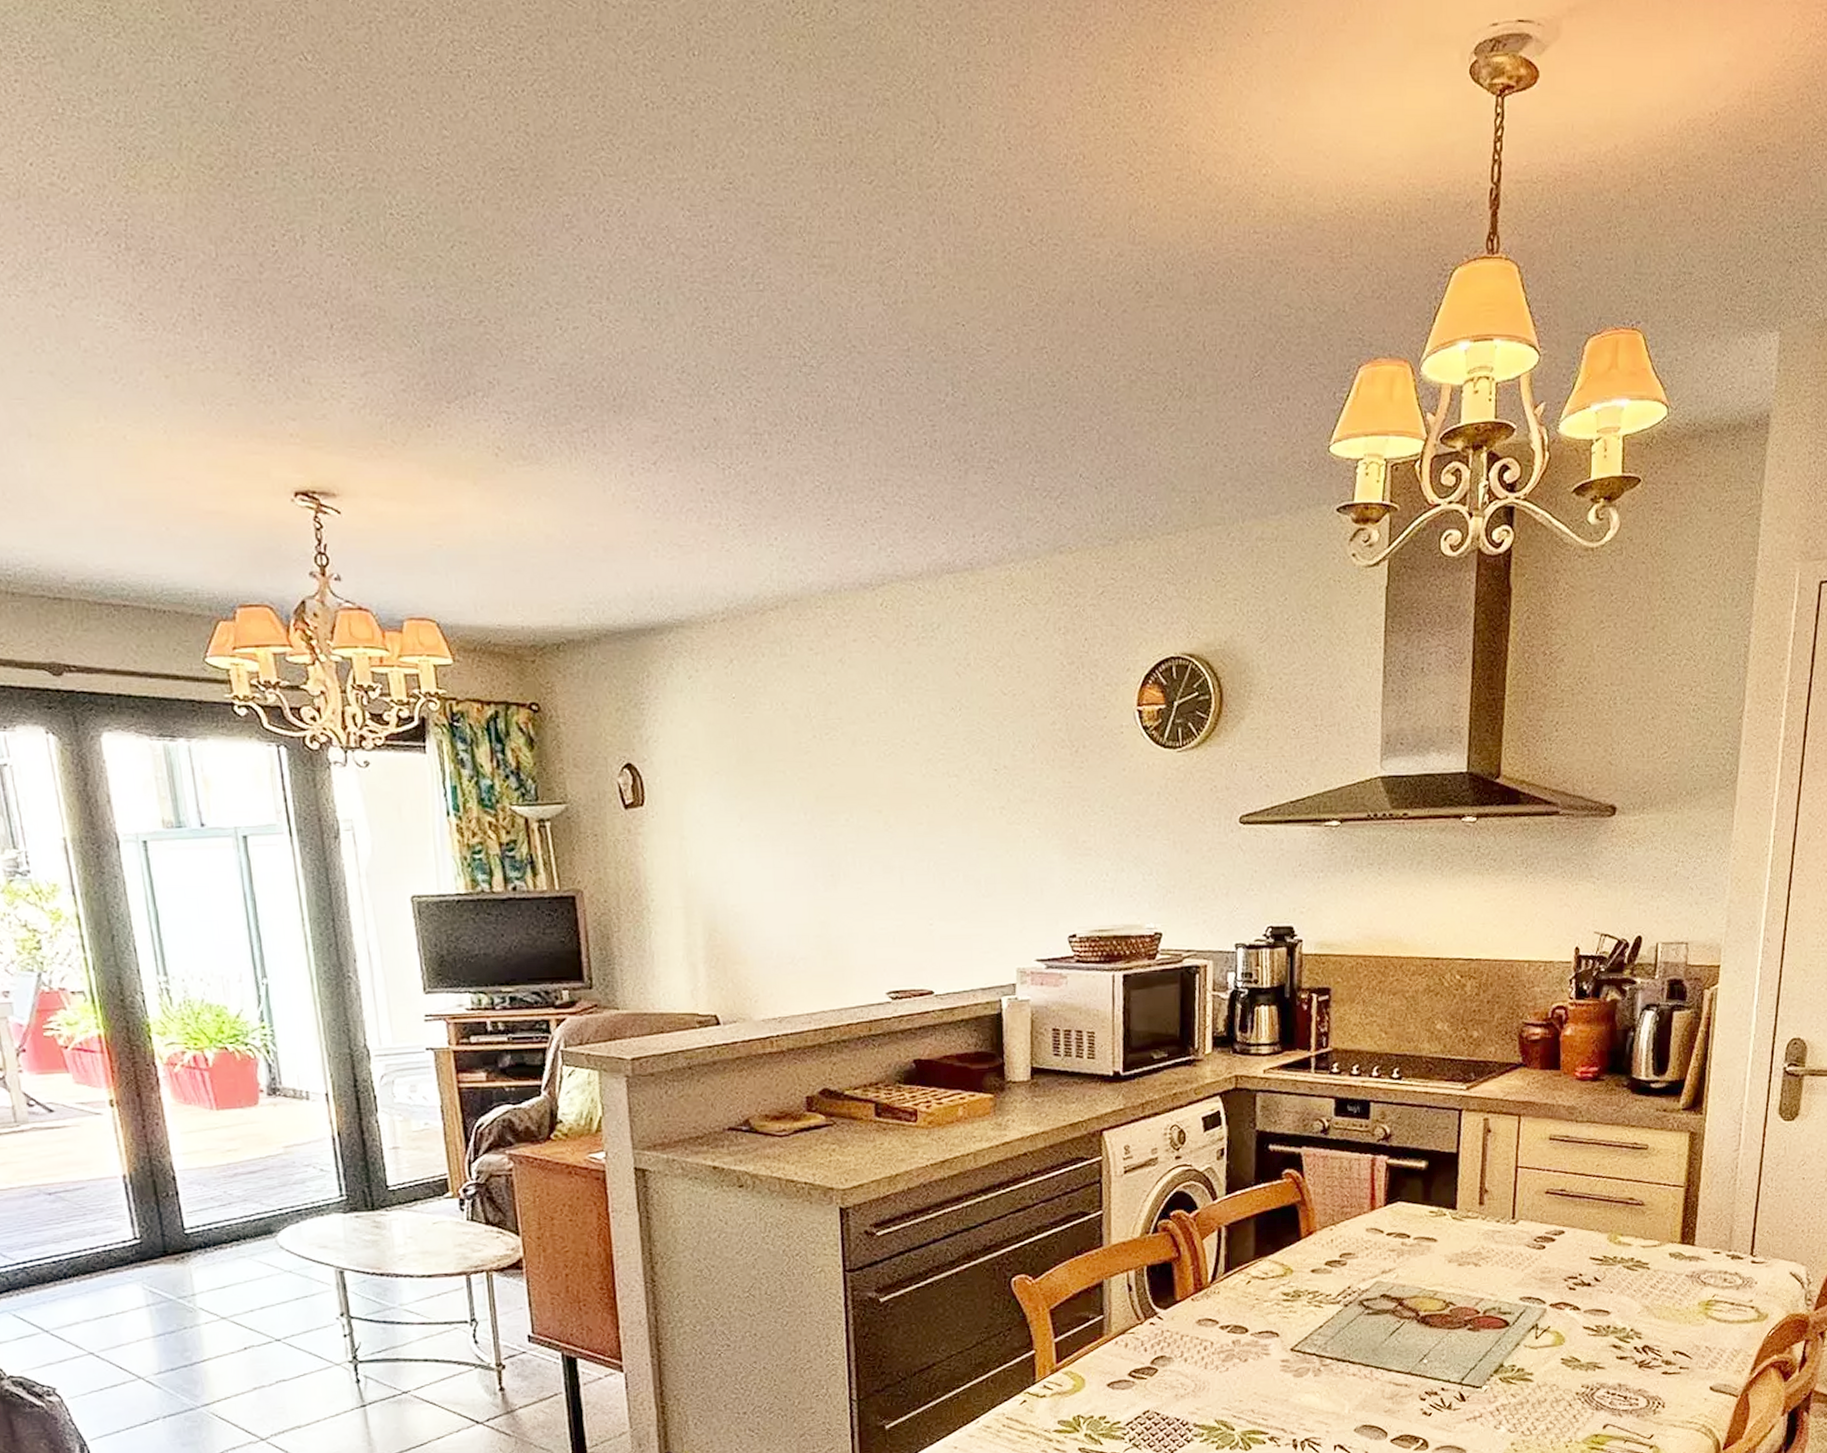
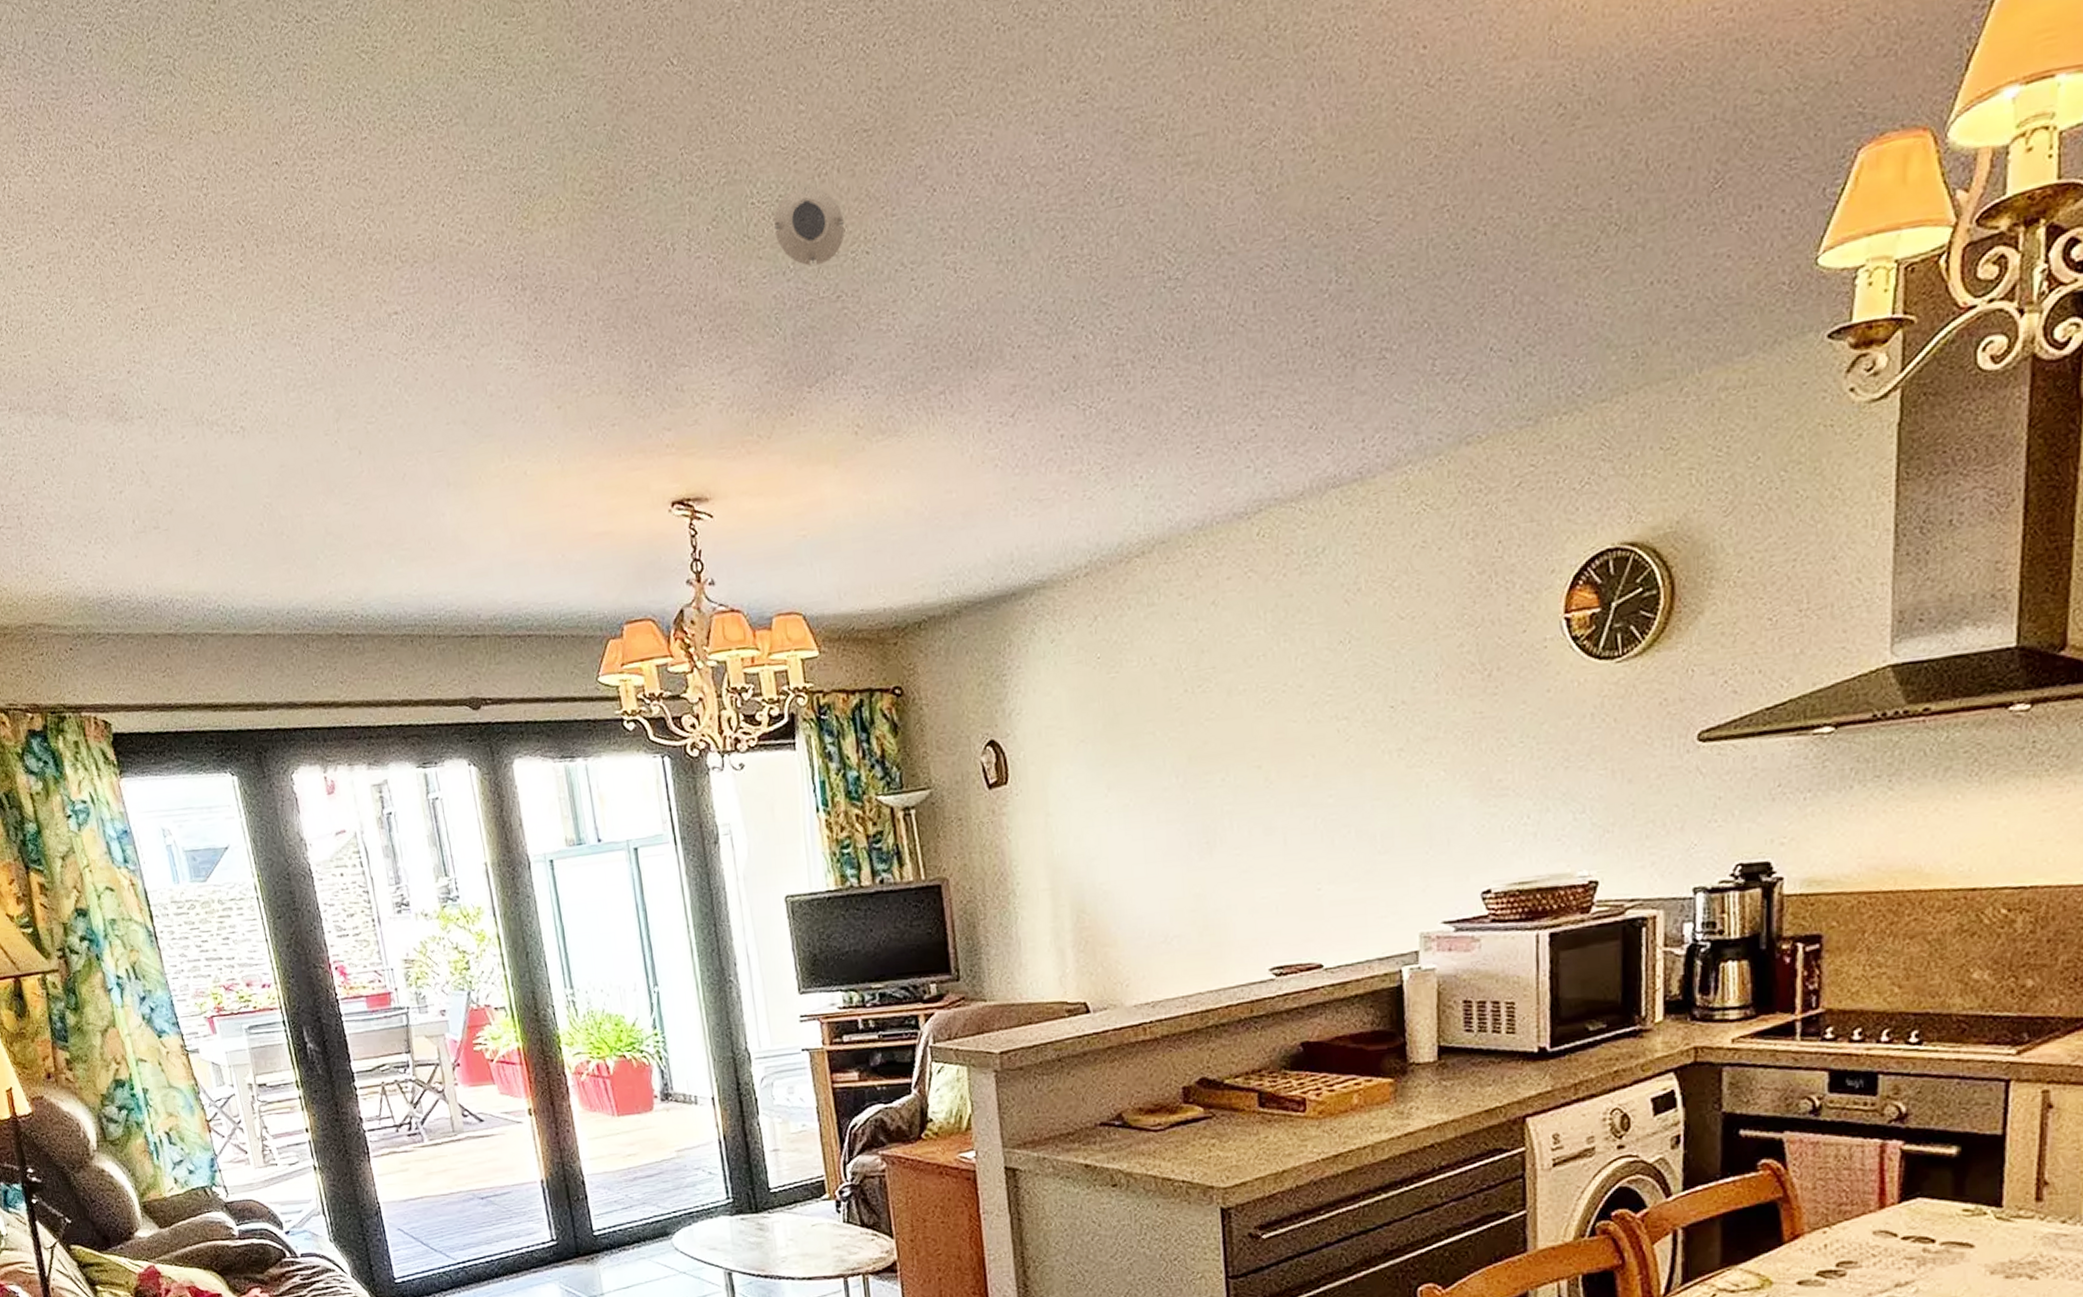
smoke detector: none [414,208,488,288] -> present [774,186,845,266]

